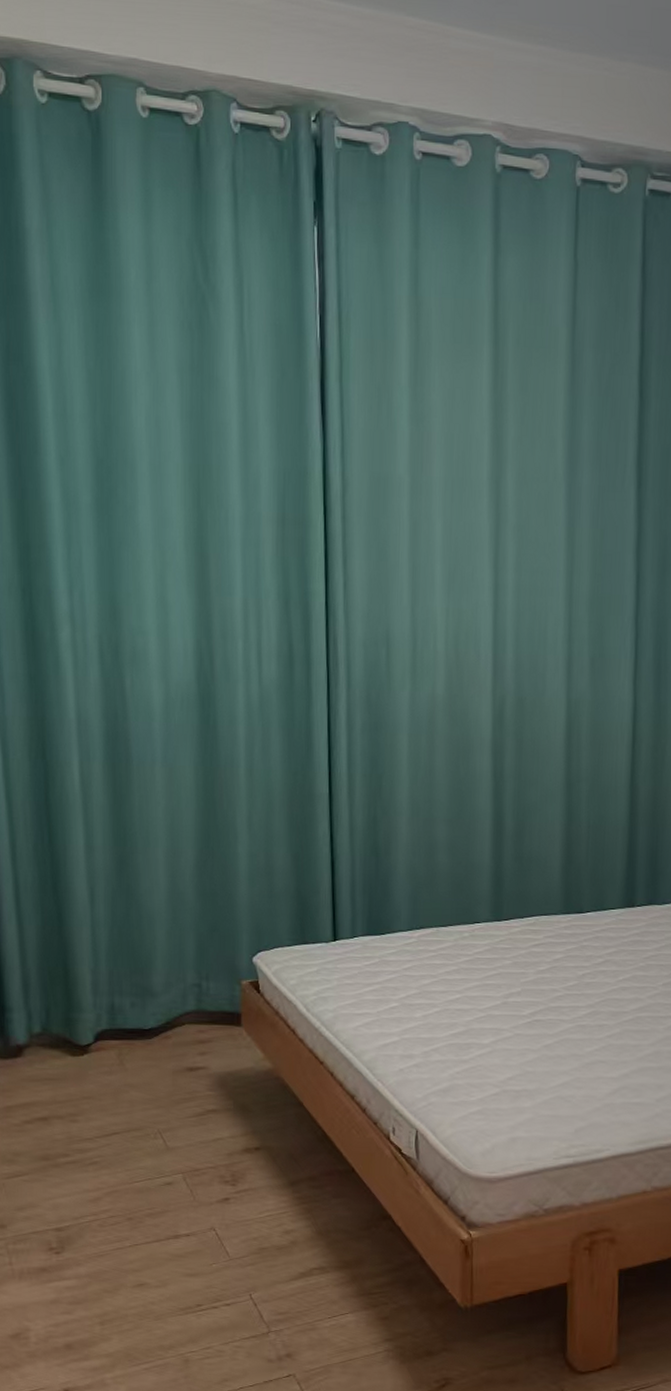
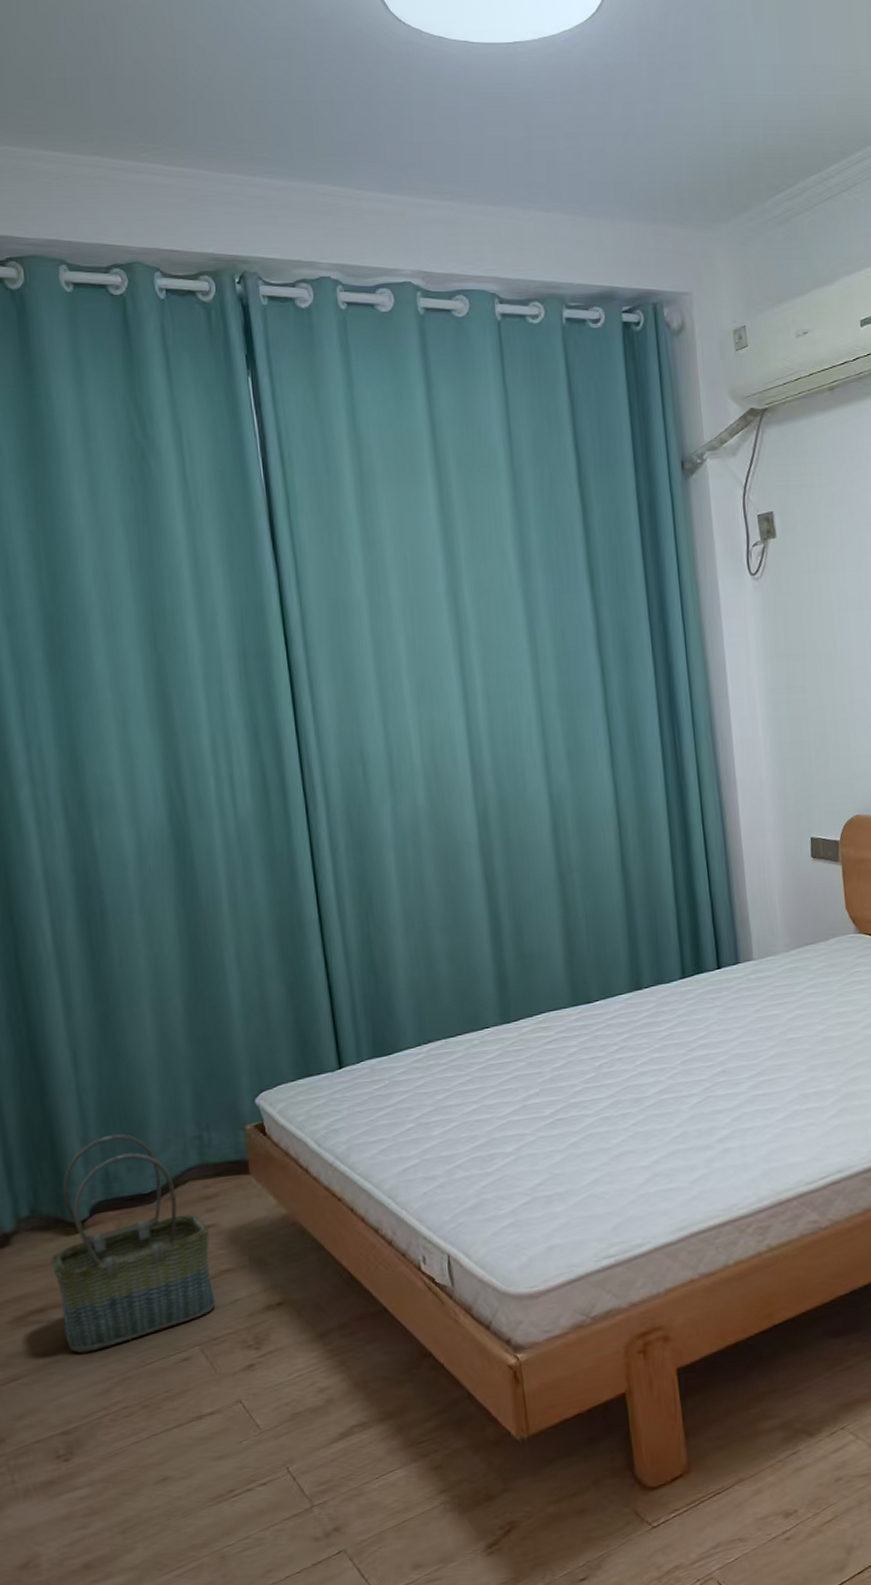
basket: none [56,970,200,1163] -> present [50,1134,216,1354]

